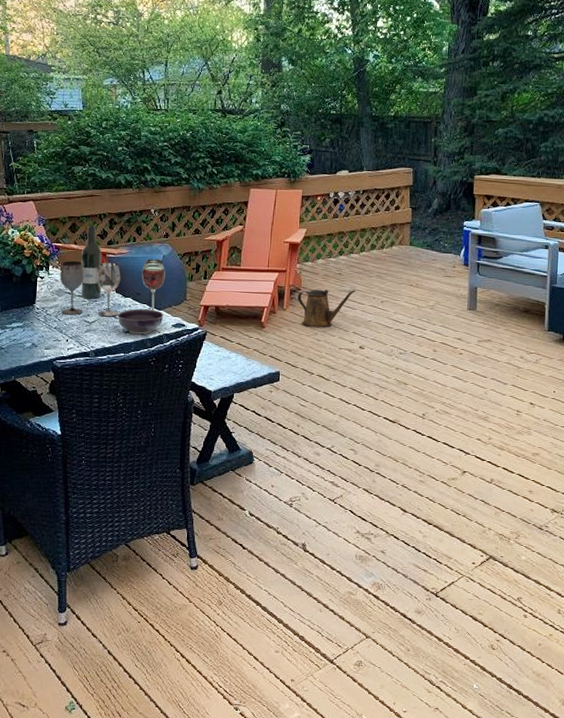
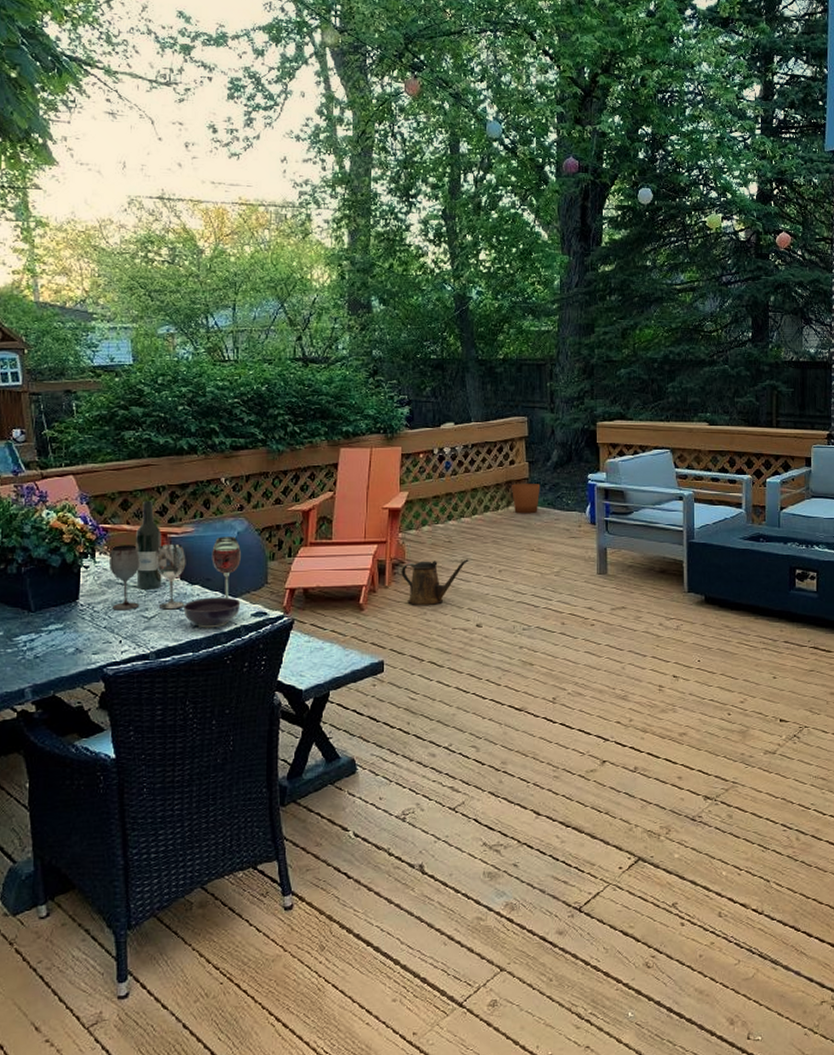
planter: none [396,226,422,254] -> present [512,484,541,514]

